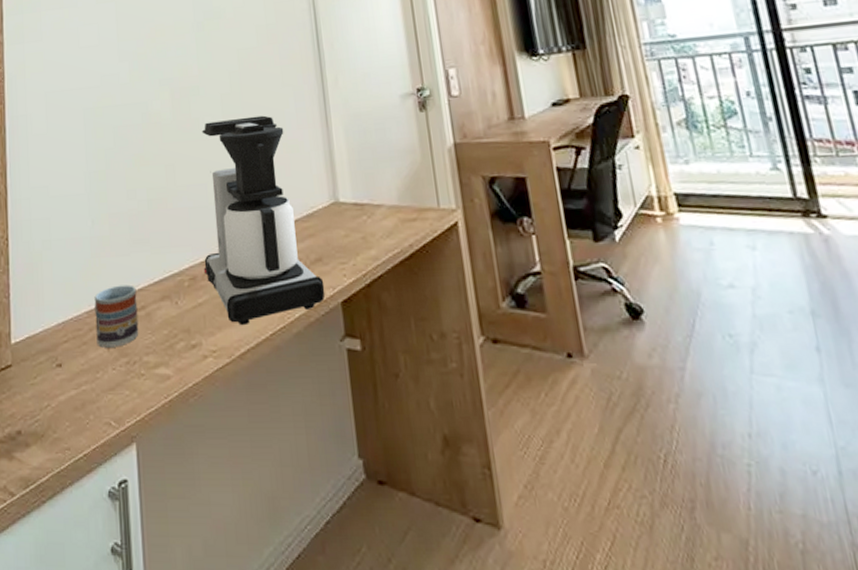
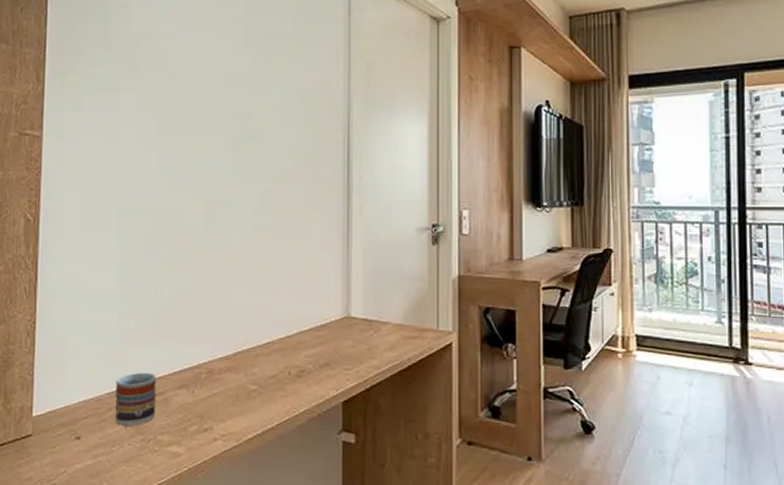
coffee maker: present [201,115,325,326] -> none [221,233,329,416]

